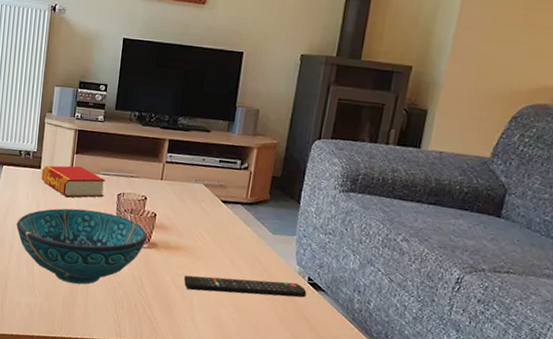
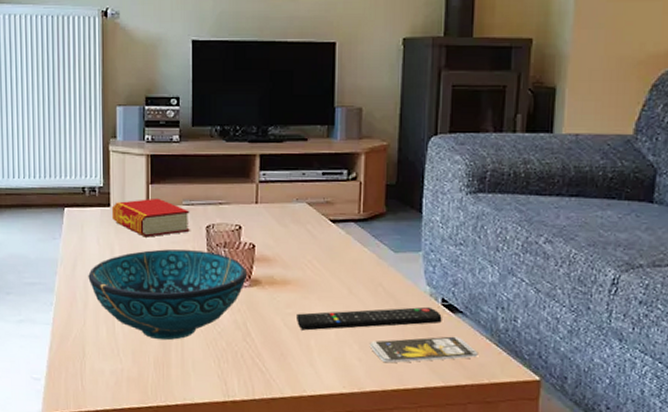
smartphone: none [242,305,334,331] -> present [369,336,479,364]

